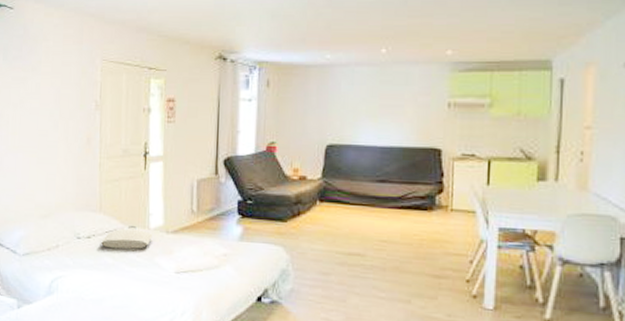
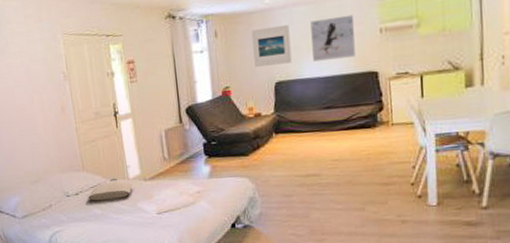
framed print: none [306,84,349,126] -> present [252,24,292,67]
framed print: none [371,83,421,129] -> present [310,14,356,62]

